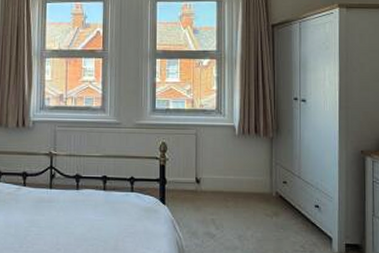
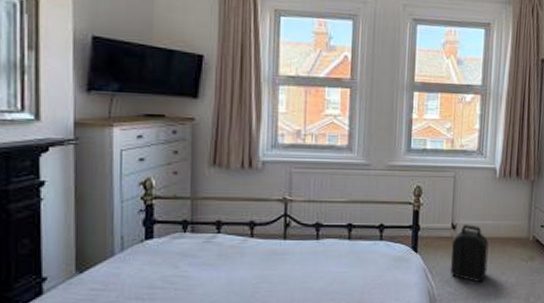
backpack: none [196,179,232,236] -> present [450,224,489,283]

